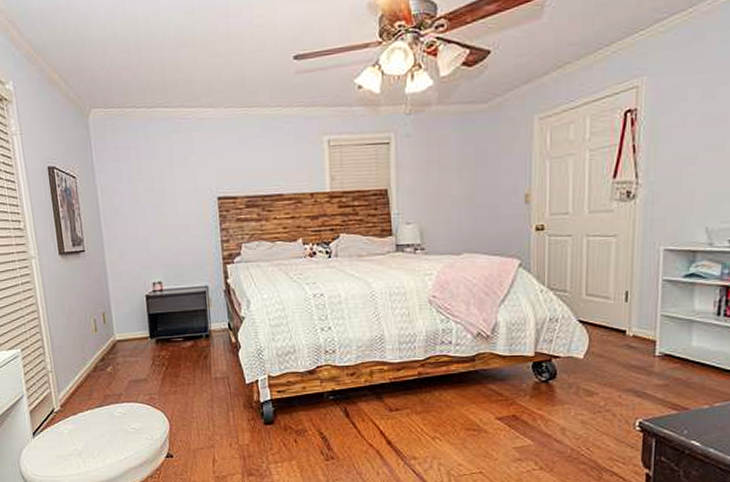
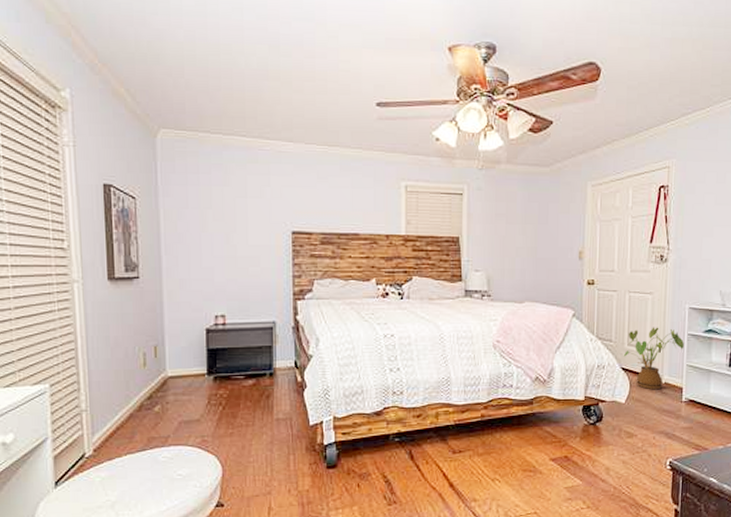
house plant: none [580,273,659,344] -> present [623,327,685,390]

